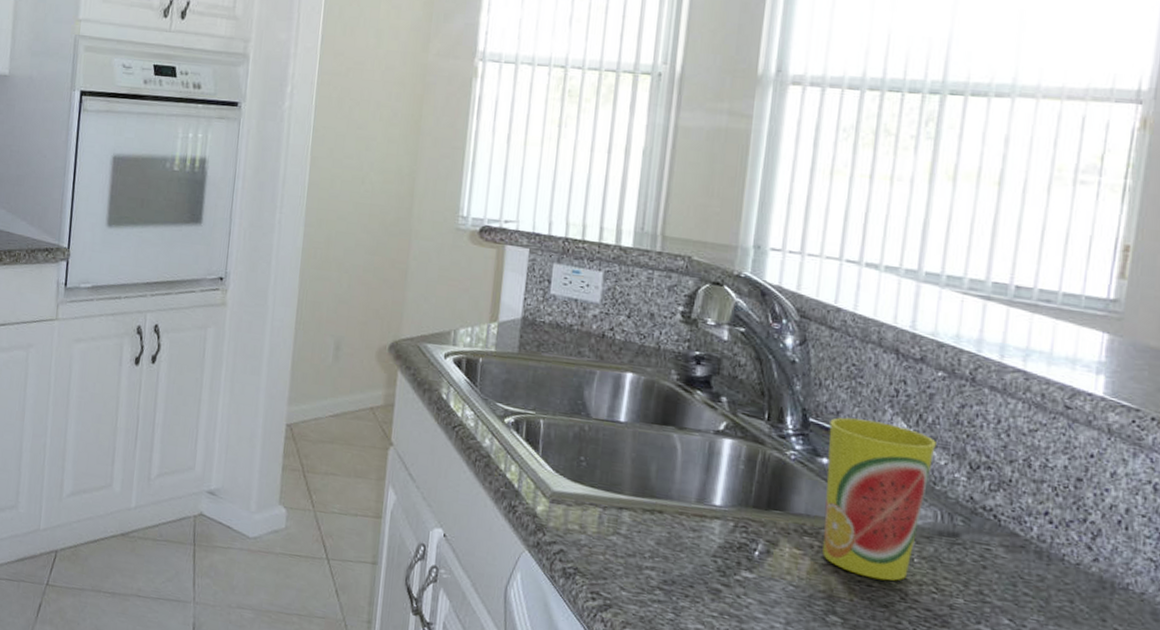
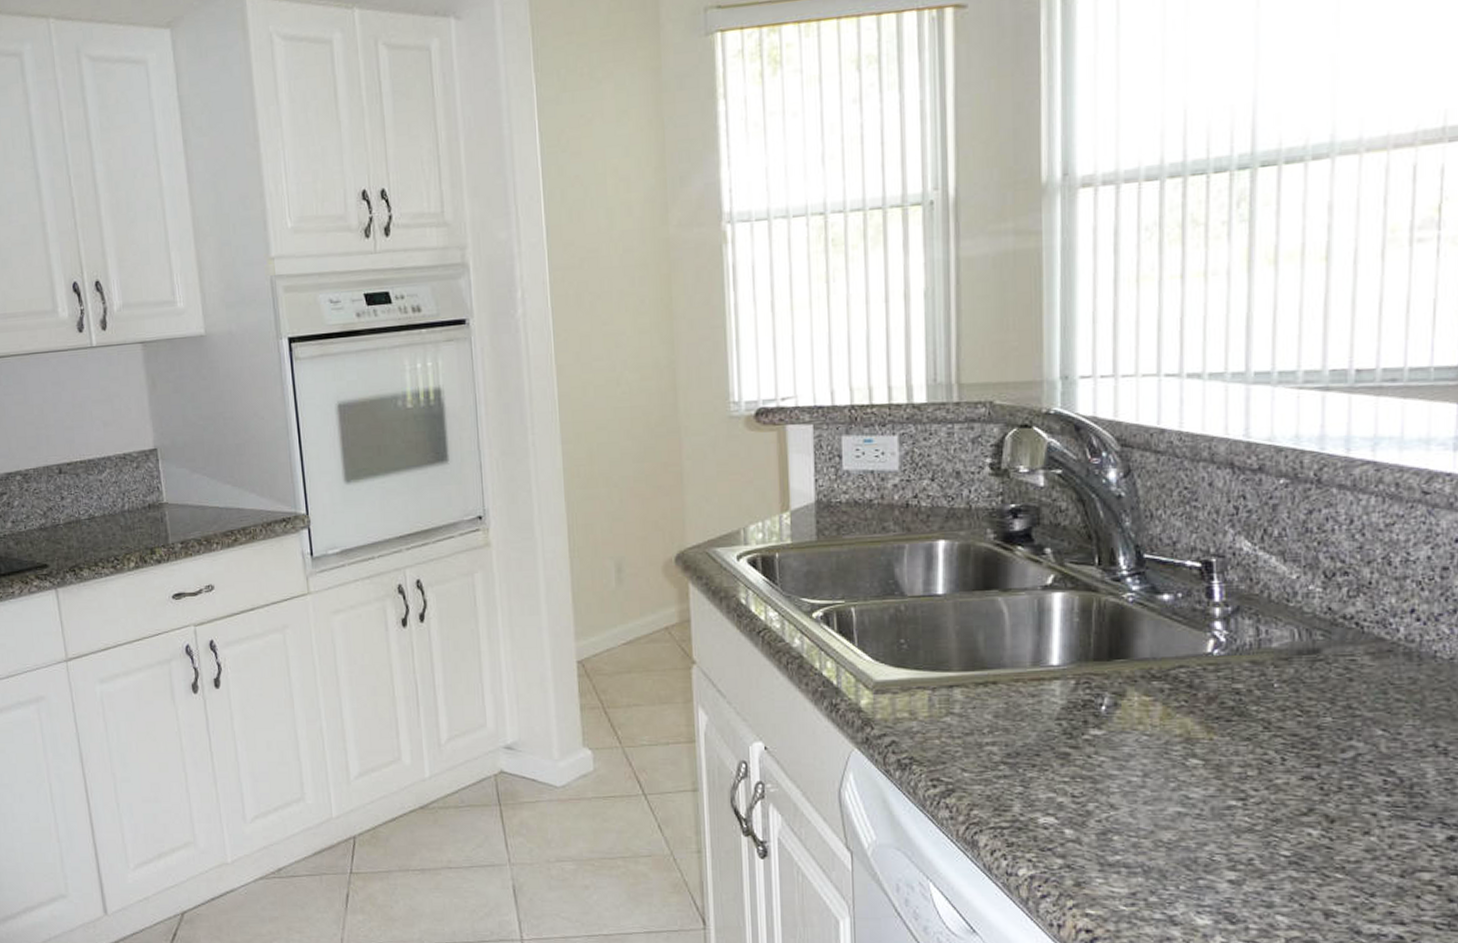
cup: present [822,417,936,581] -> none [1167,545,1285,713]

